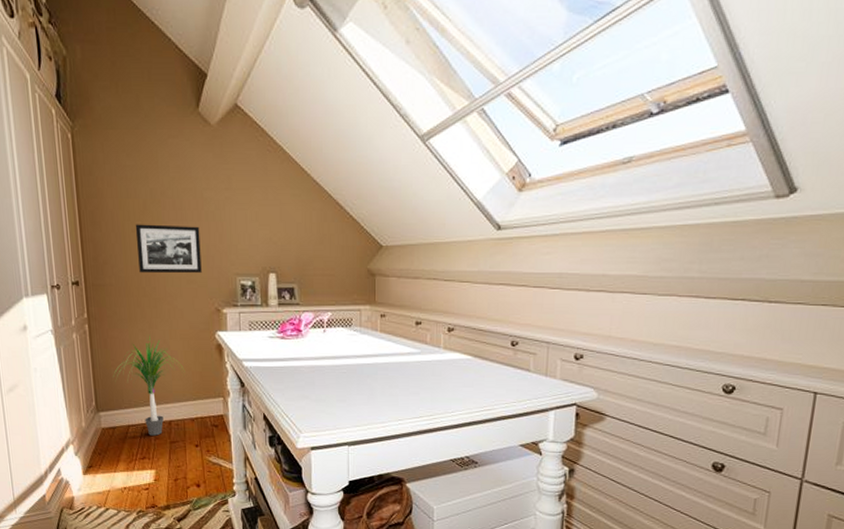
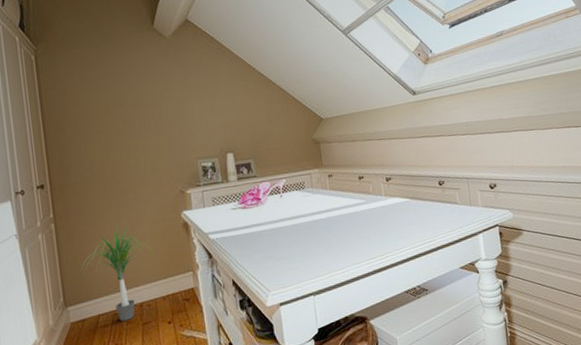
picture frame: present [135,224,202,274] -> none [99,121,165,169]

